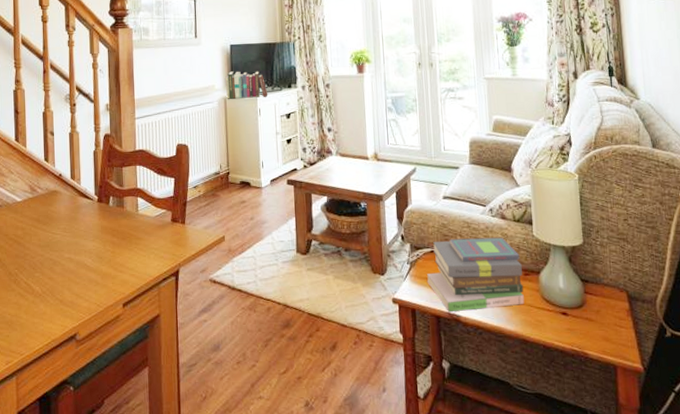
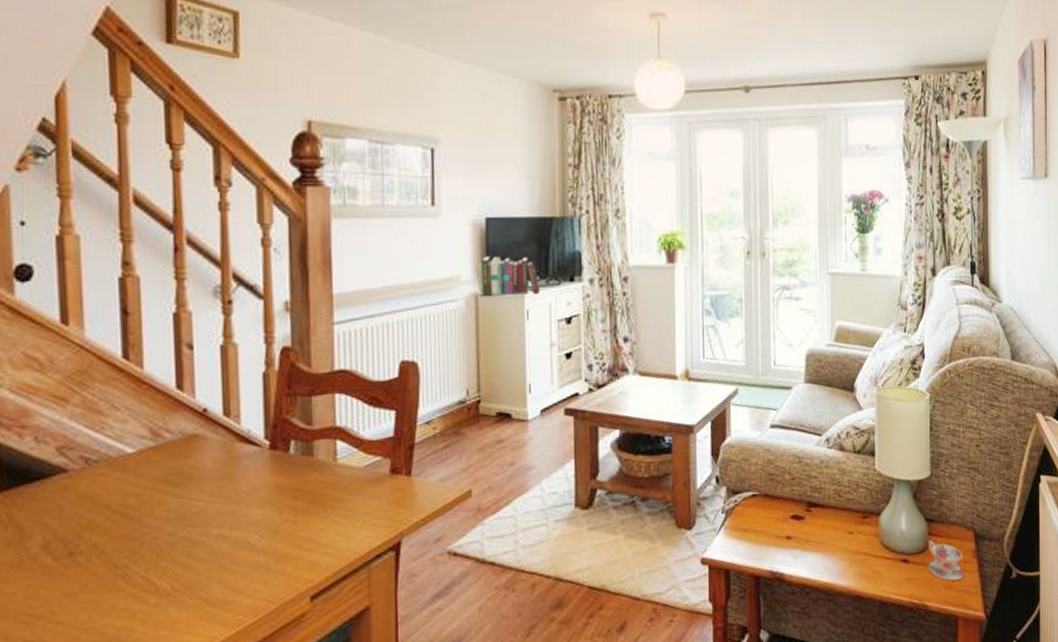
books: present [426,237,524,311] -> none [745,473,861,569]
teacup: none [584,298,620,334] -> present [928,540,964,581]

